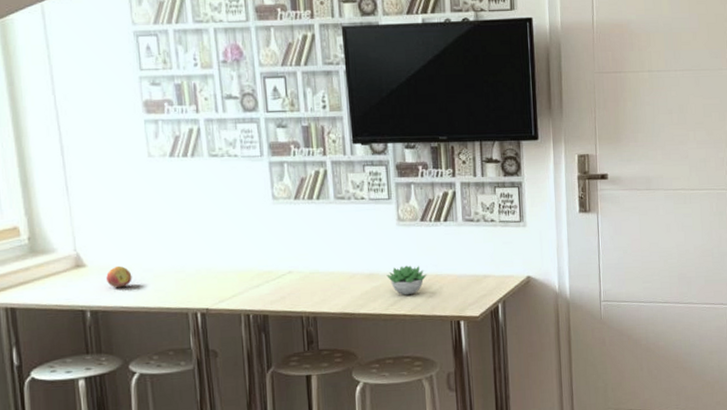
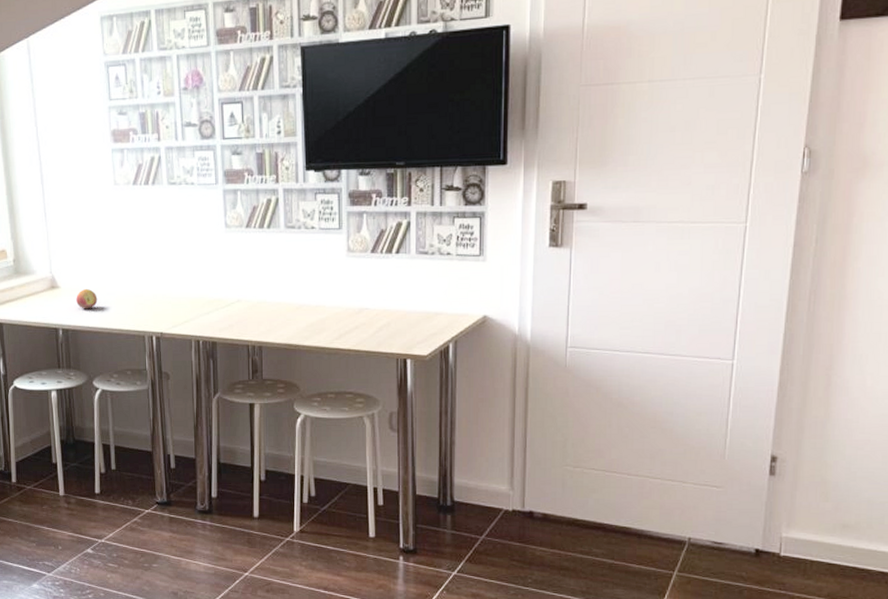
succulent plant: present [387,265,427,295] -> none [333,299,375,330]

